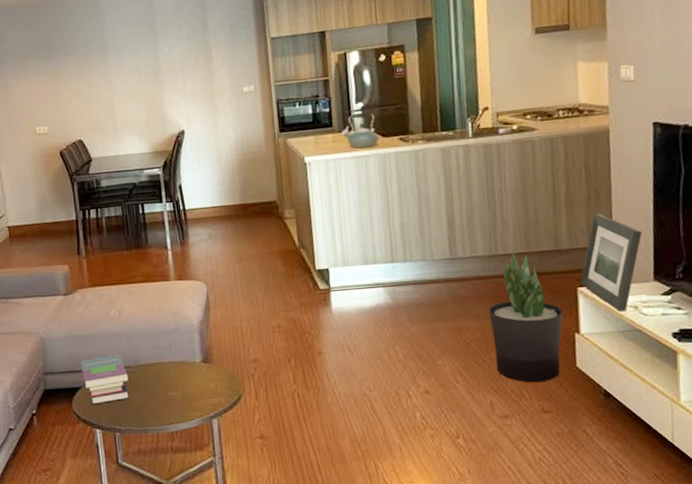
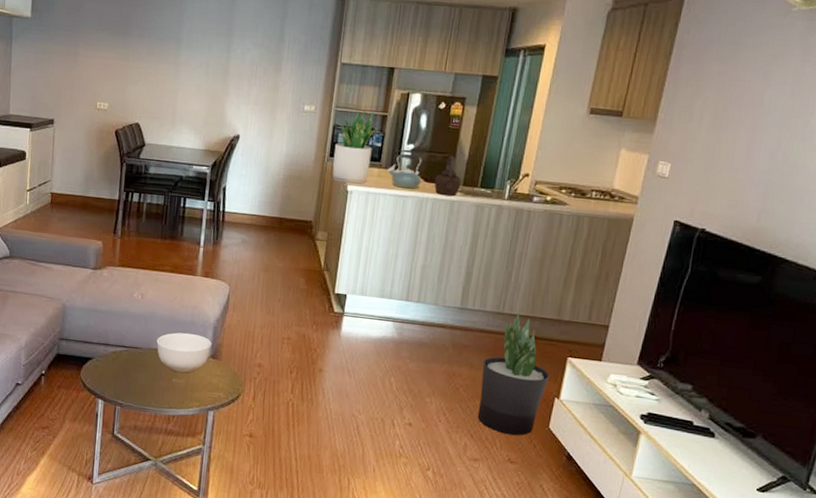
books: present [81,354,129,405] -> none [95,333,139,378]
bowl: none [143,341,201,385] -> present [156,332,212,373]
planter: none [281,77,323,156] -> present [332,110,376,185]
teapot: none [391,105,421,148] -> present [434,155,462,197]
picture frame: present [580,213,643,311] -> none [571,293,639,387]

